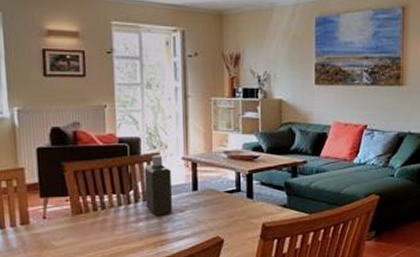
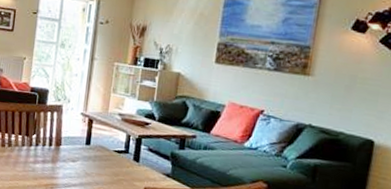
bottle: present [144,155,172,217] -> none [44,106,70,163]

